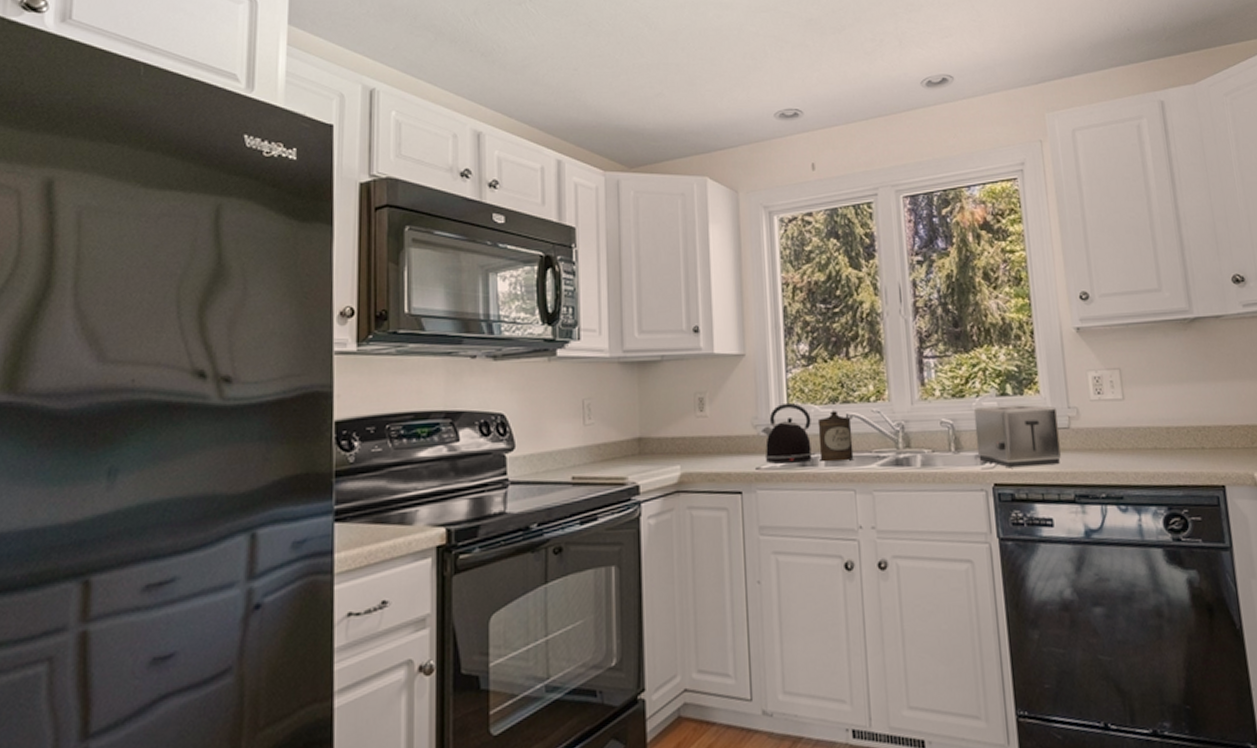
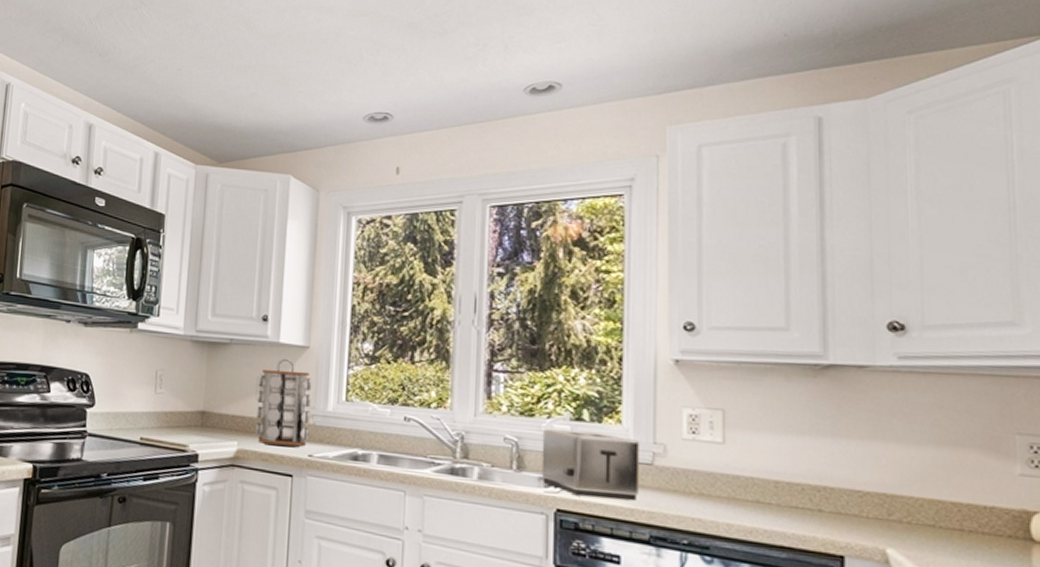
spice rack: none [695,369,755,464] -> present [256,358,312,448]
kettle: present [762,402,815,464] -> none [318,397,368,457]
canister: present [817,411,854,462] -> none [372,411,409,462]

